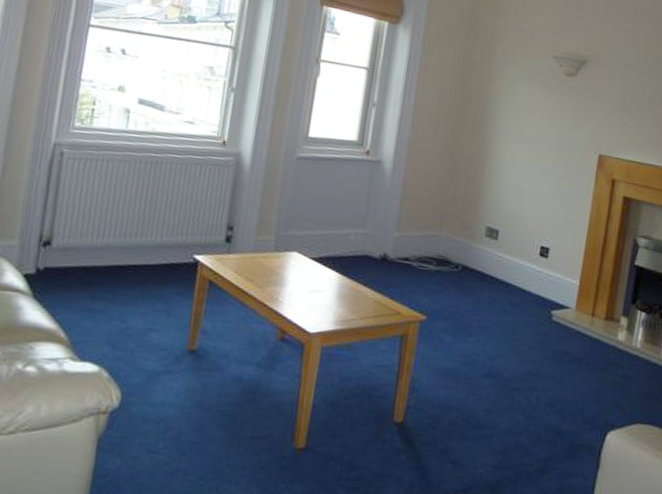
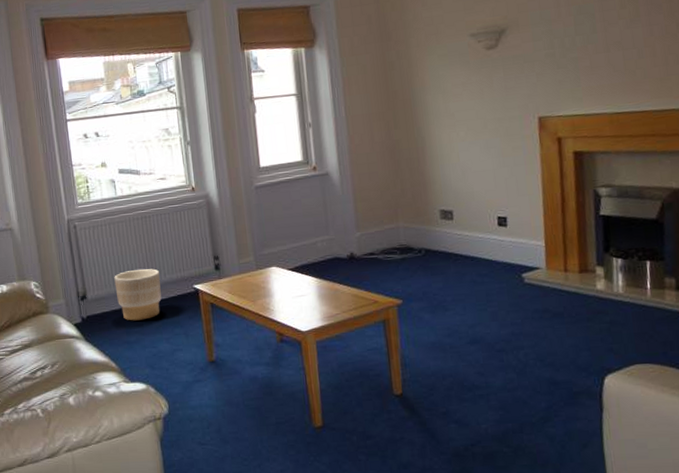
planter: none [90,221,156,286] -> present [114,268,162,321]

